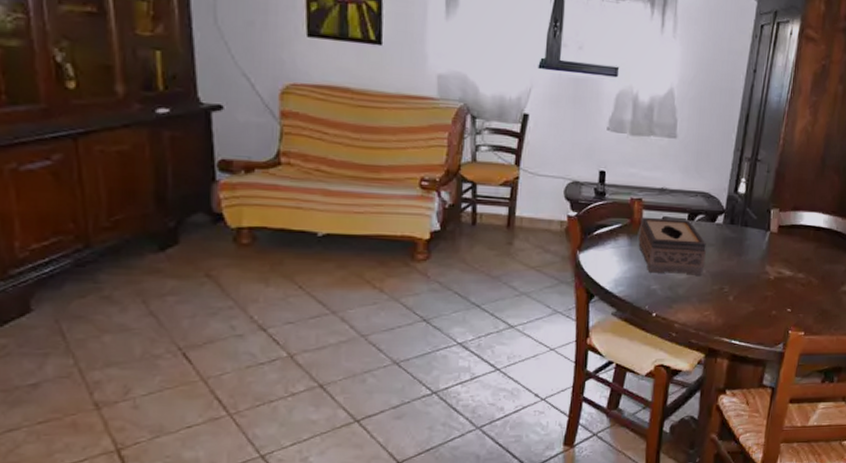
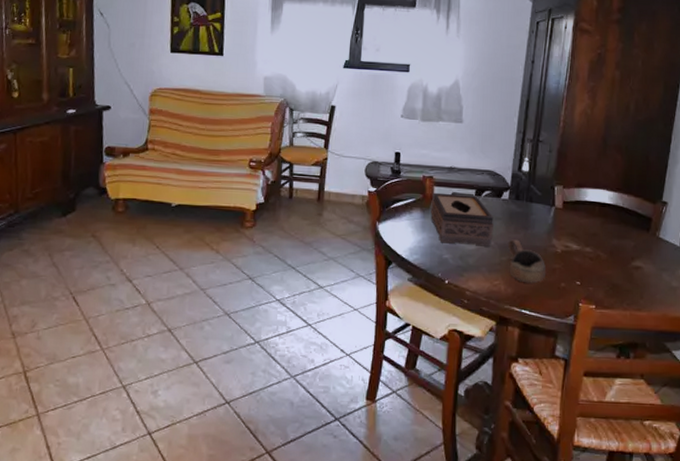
cup: none [720,267,759,313] -> present [508,239,547,284]

